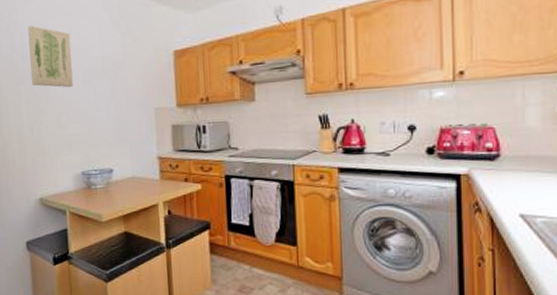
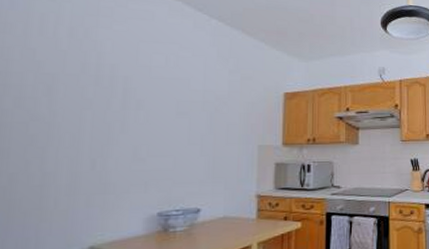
wall art: present [27,25,73,88] -> none [103,46,167,118]

